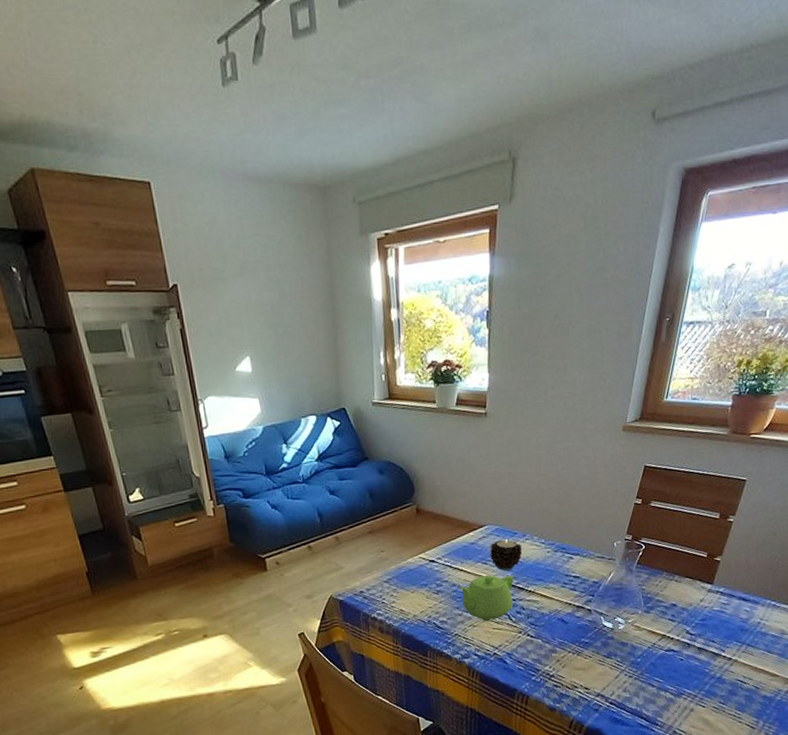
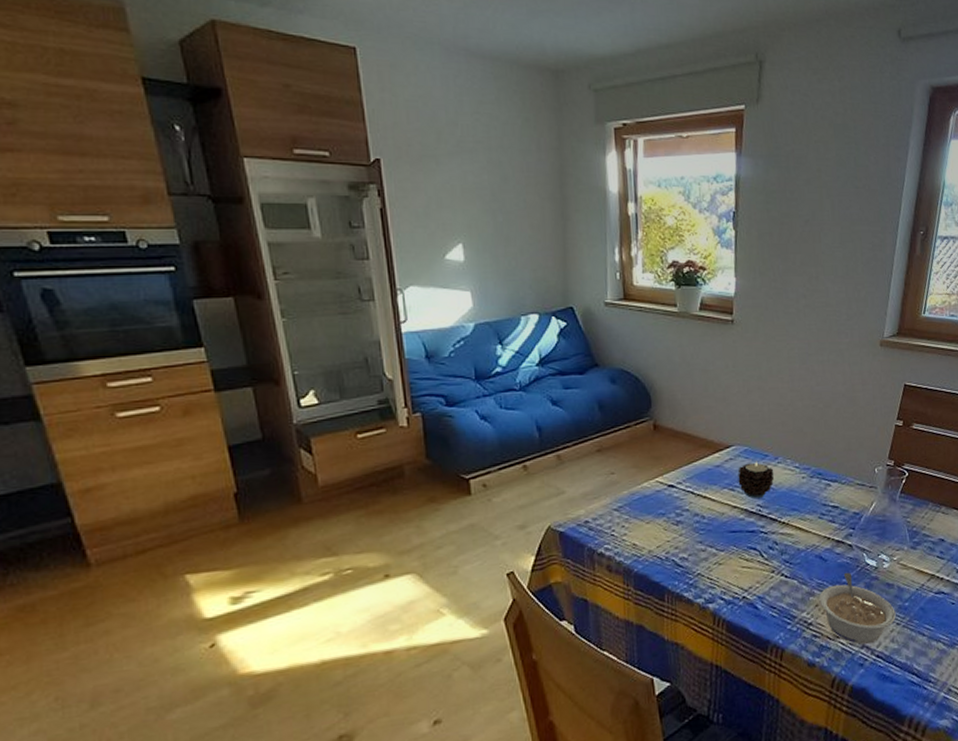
teapot: present [458,574,514,622] -> none [702,502,765,559]
legume: none [560,632,629,693] -> present [819,572,896,644]

